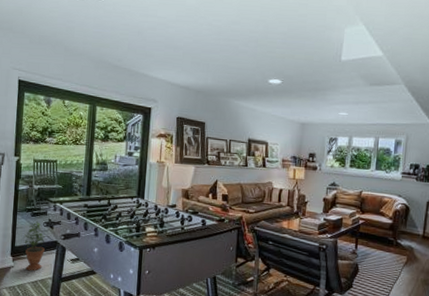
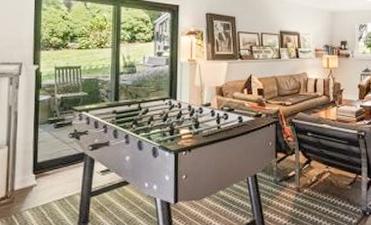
potted plant: present [22,220,45,271] -> none [45,132,71,188]

